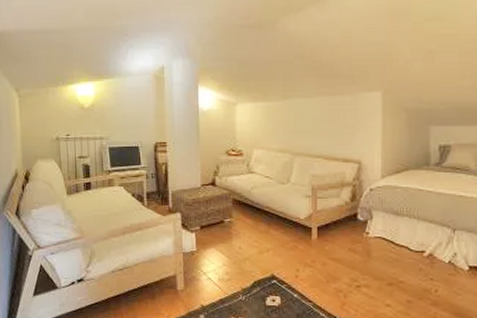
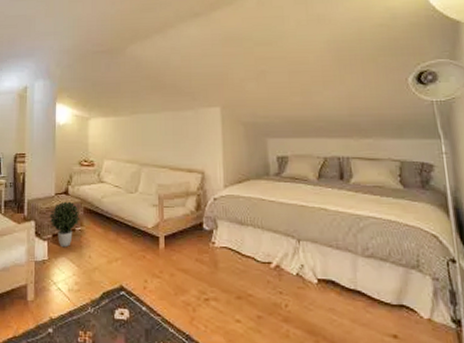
potted plant: none [196,192,229,239] -> present [49,201,81,248]

